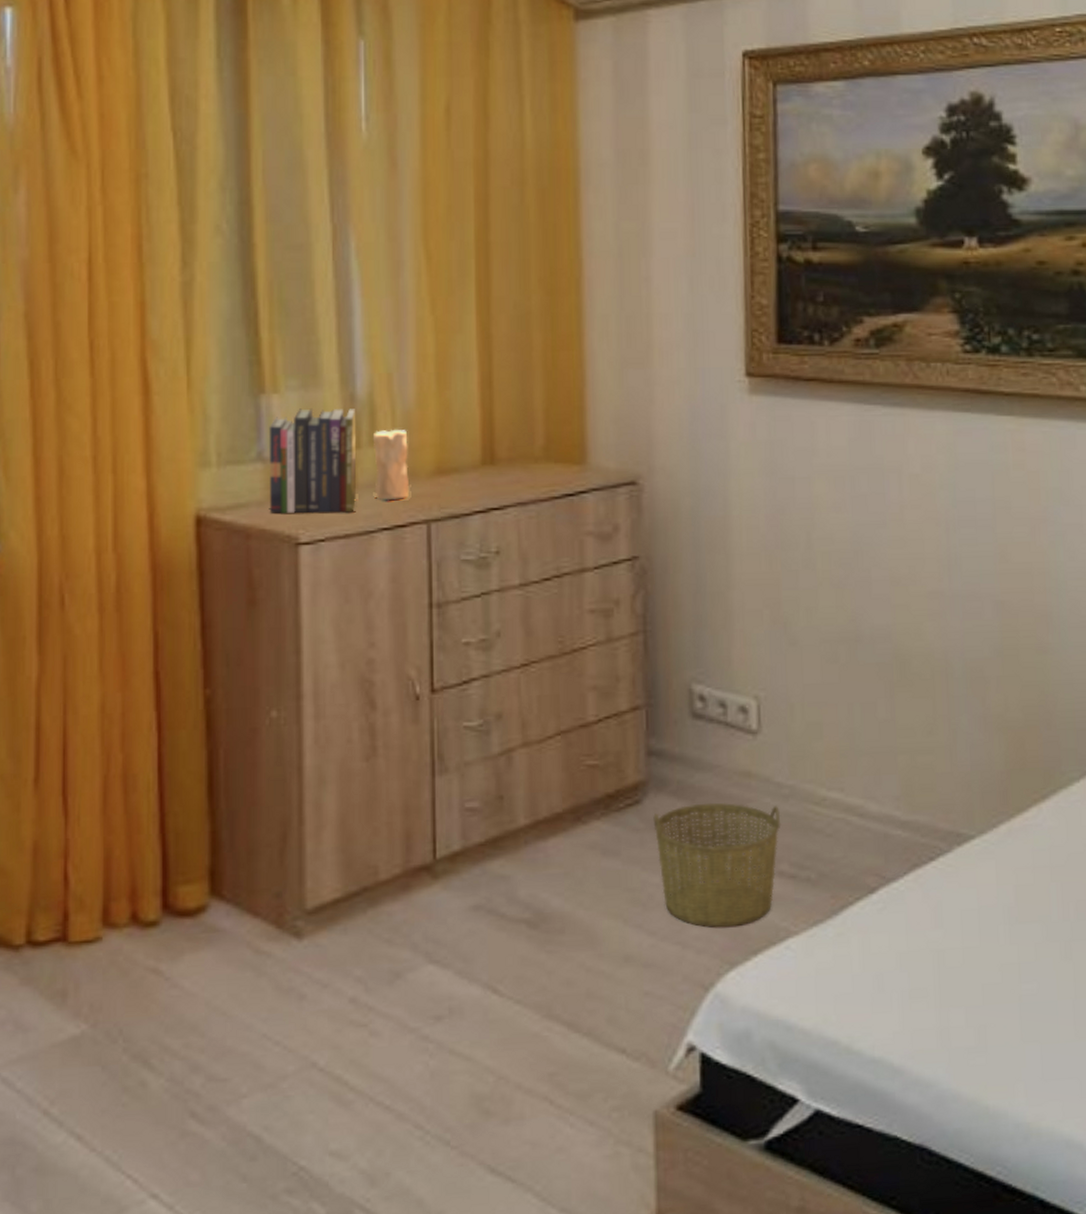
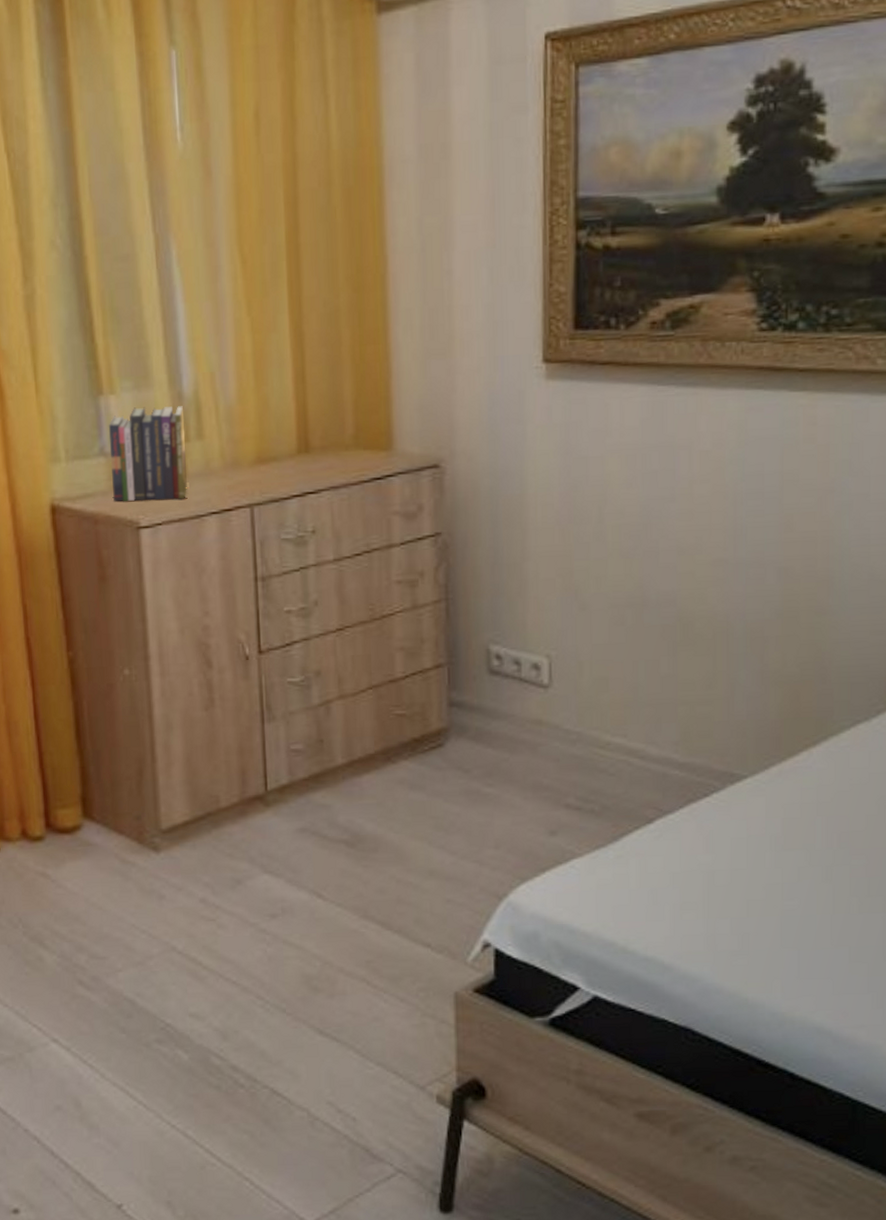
candle: present [372,429,410,501] -> none [199,423,234,488]
basket: present [653,802,781,928] -> none [454,746,569,850]

